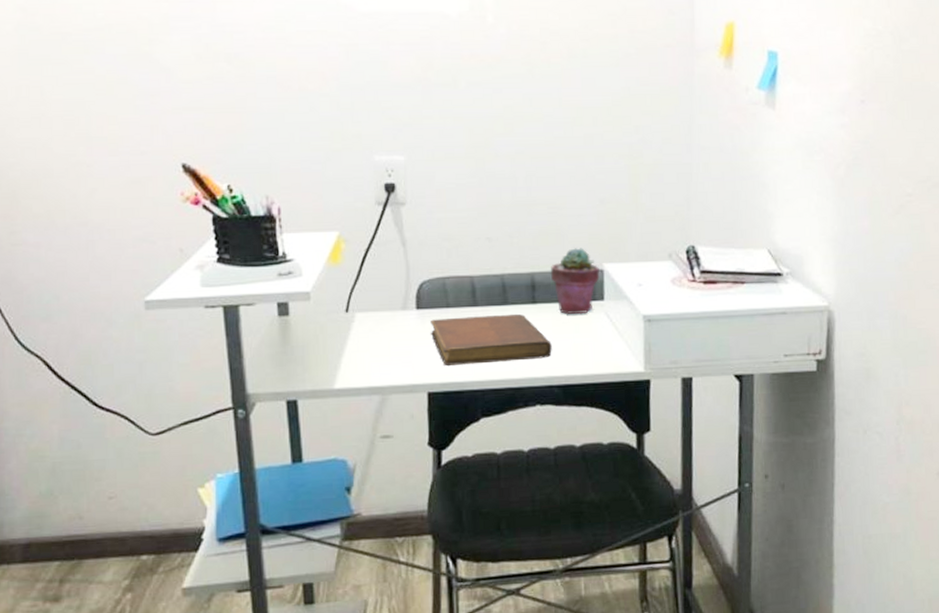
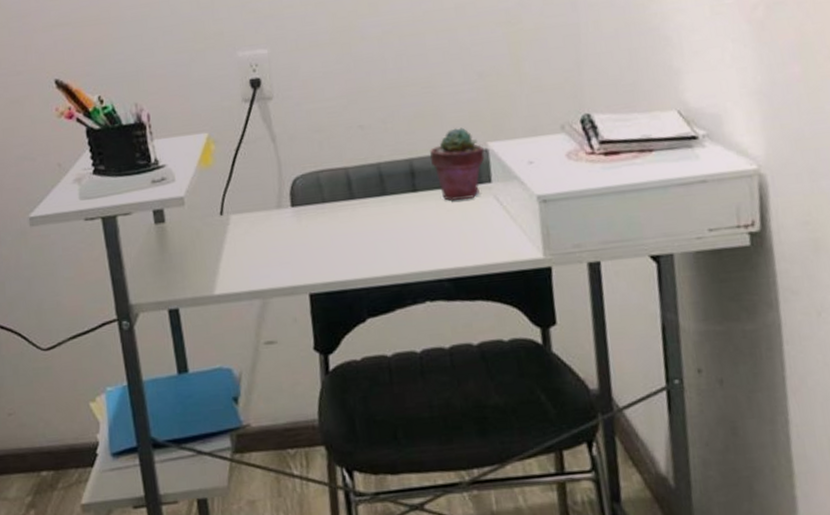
notebook: present [431,313,552,367] -> none [307,204,439,265]

